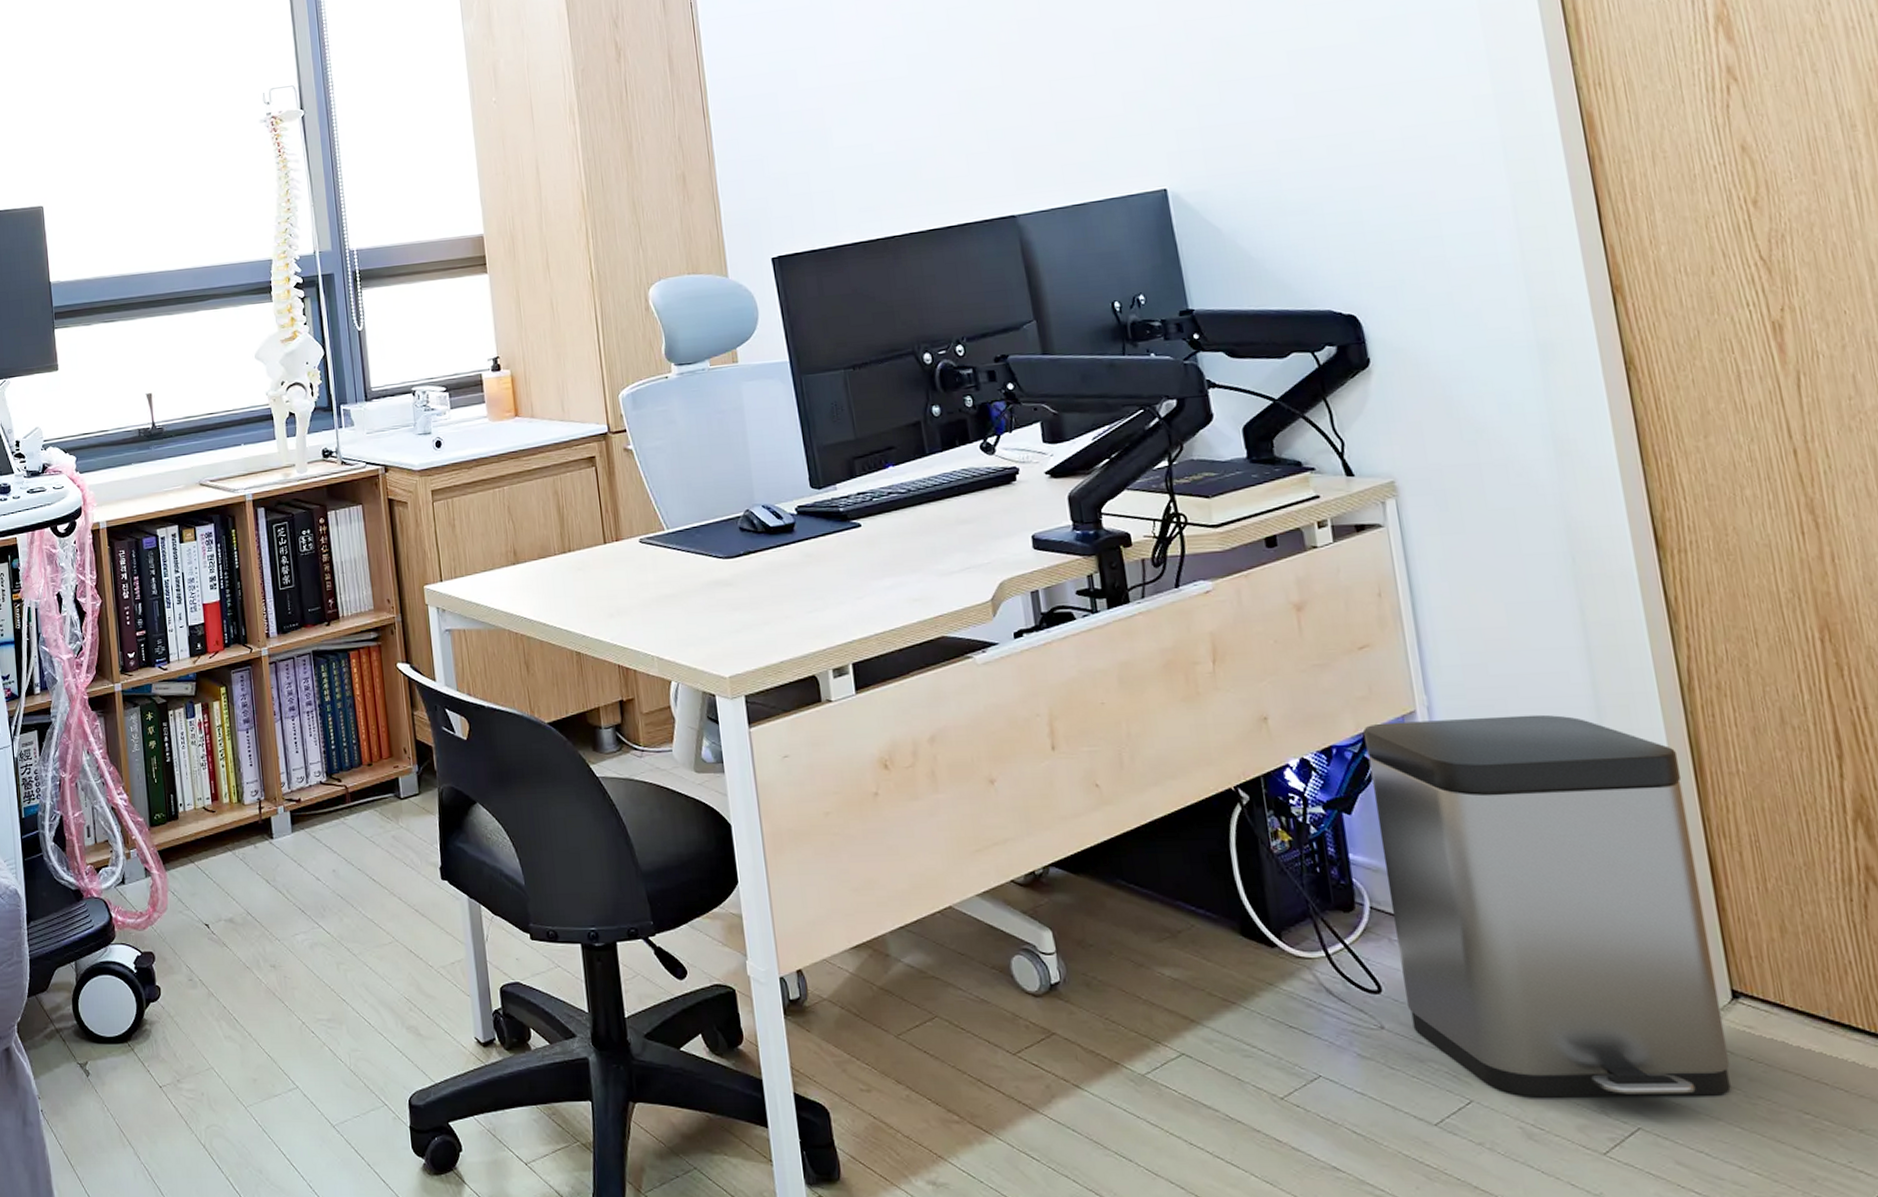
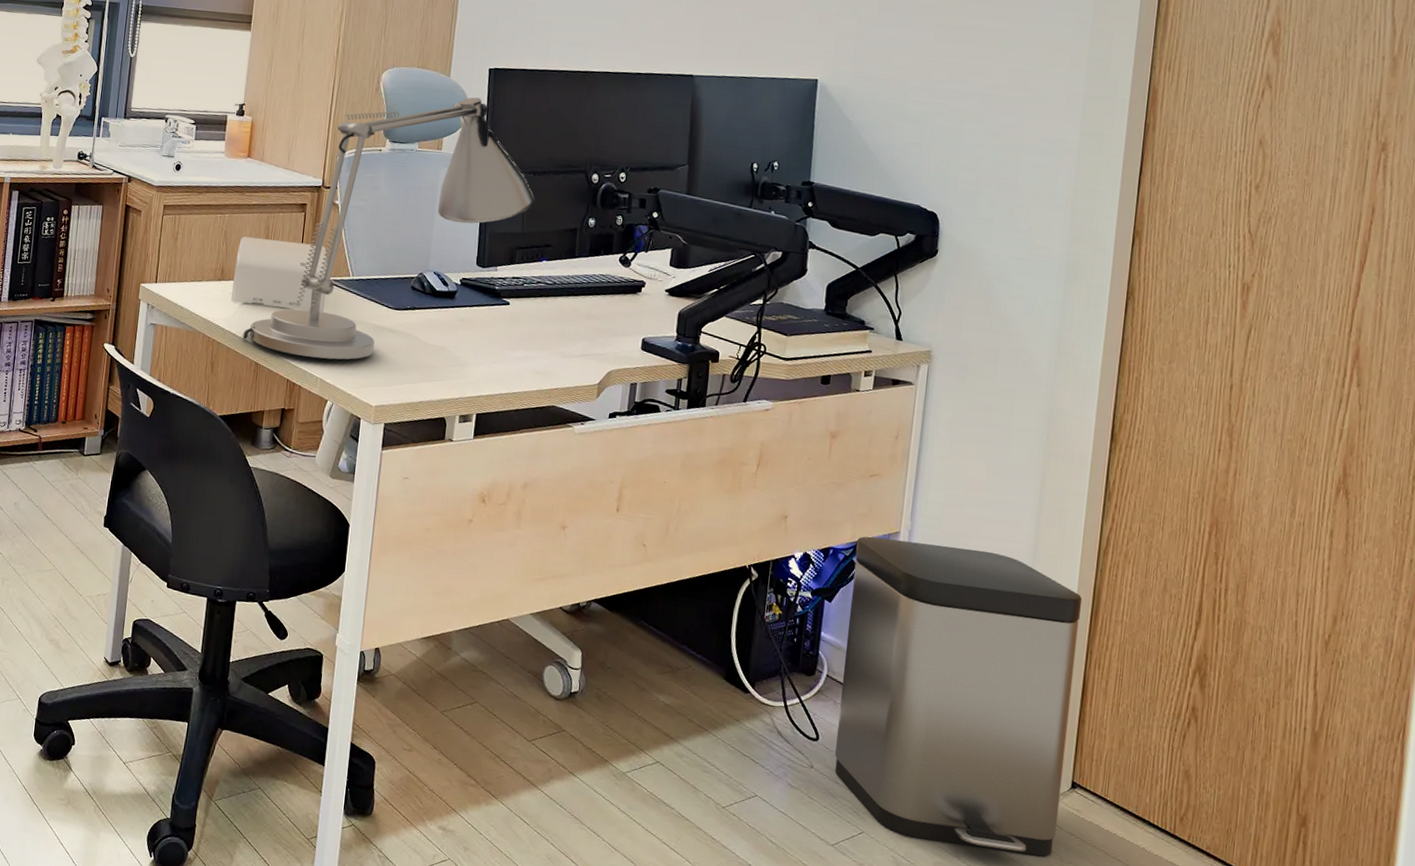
tissue dispenser: none [527,500,644,587] -> present [230,236,328,312]
desk lamp: none [554,293,863,635] -> present [243,97,536,360]

